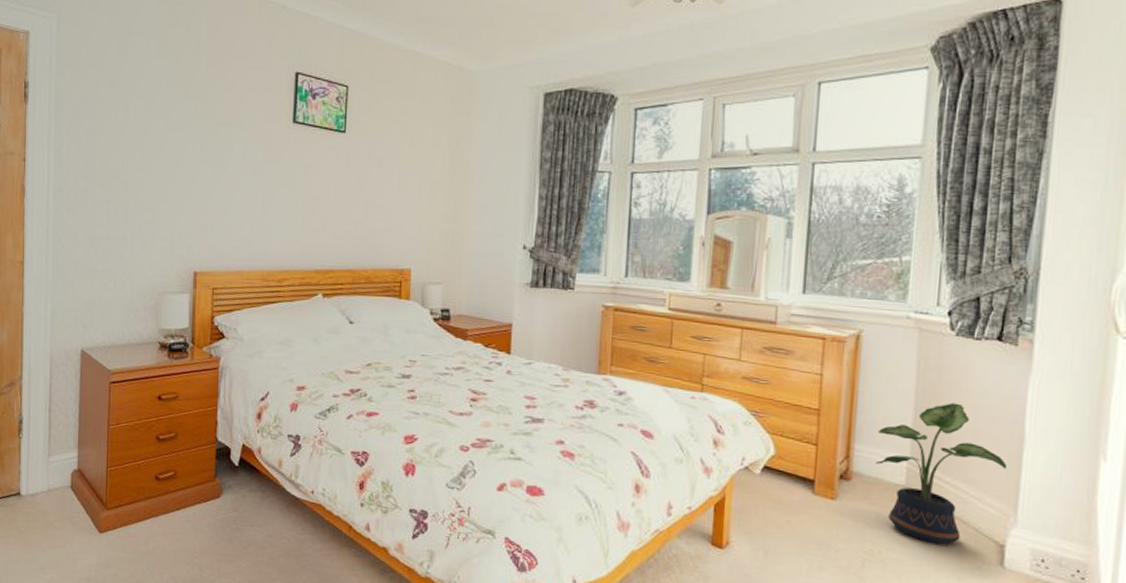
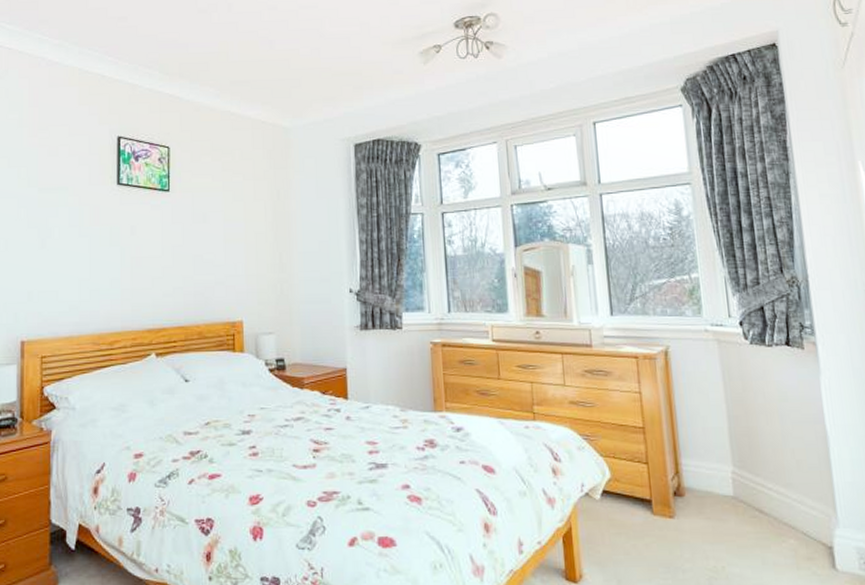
potted plant: present [876,402,1008,545] -> none [700,409,819,553]

